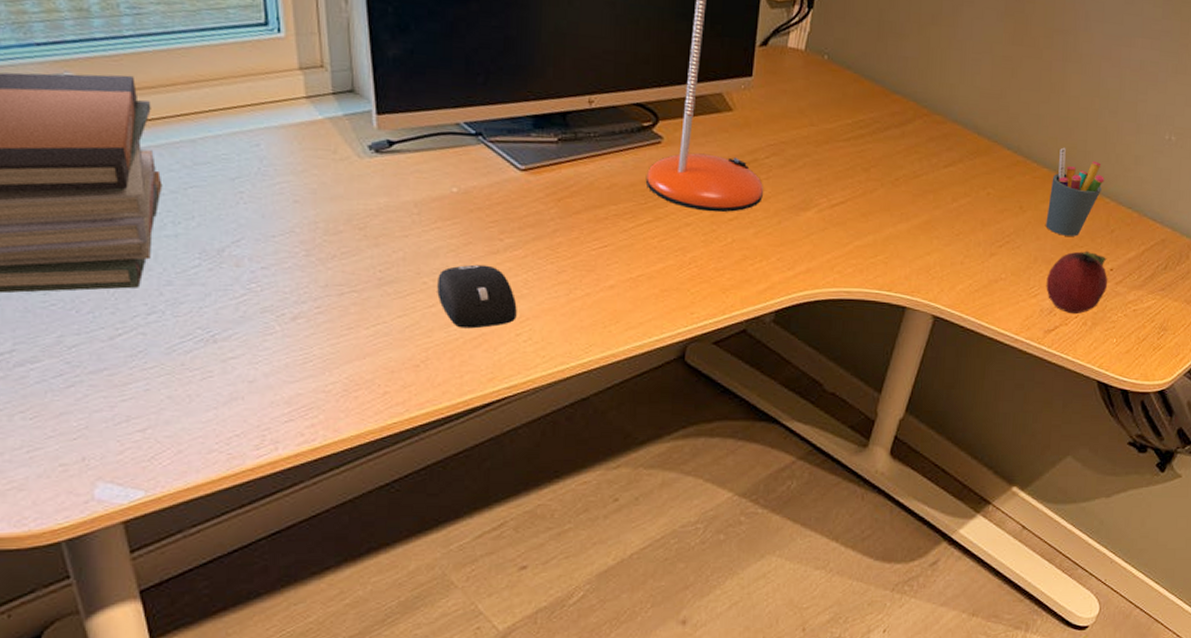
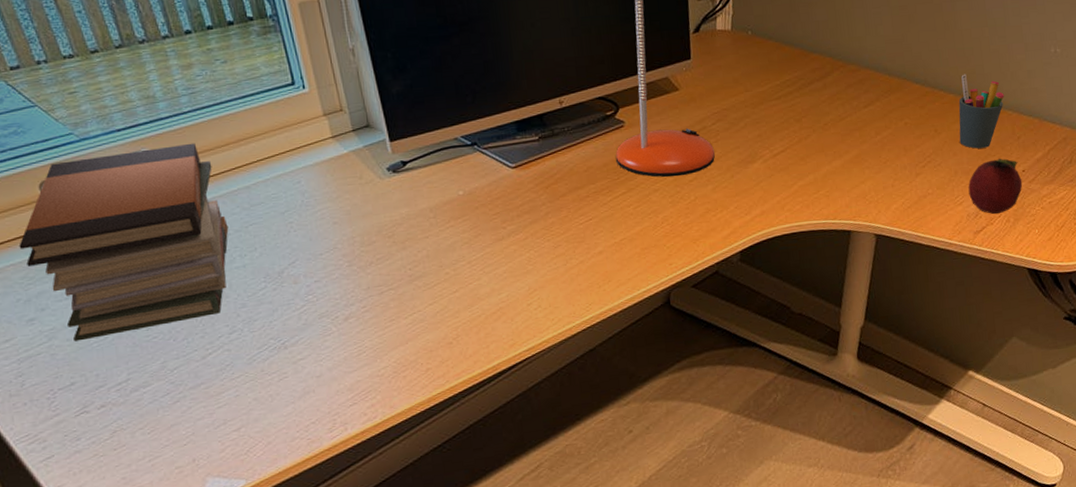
computer mouse: present [437,264,517,329] -> none [457,250,526,307]

